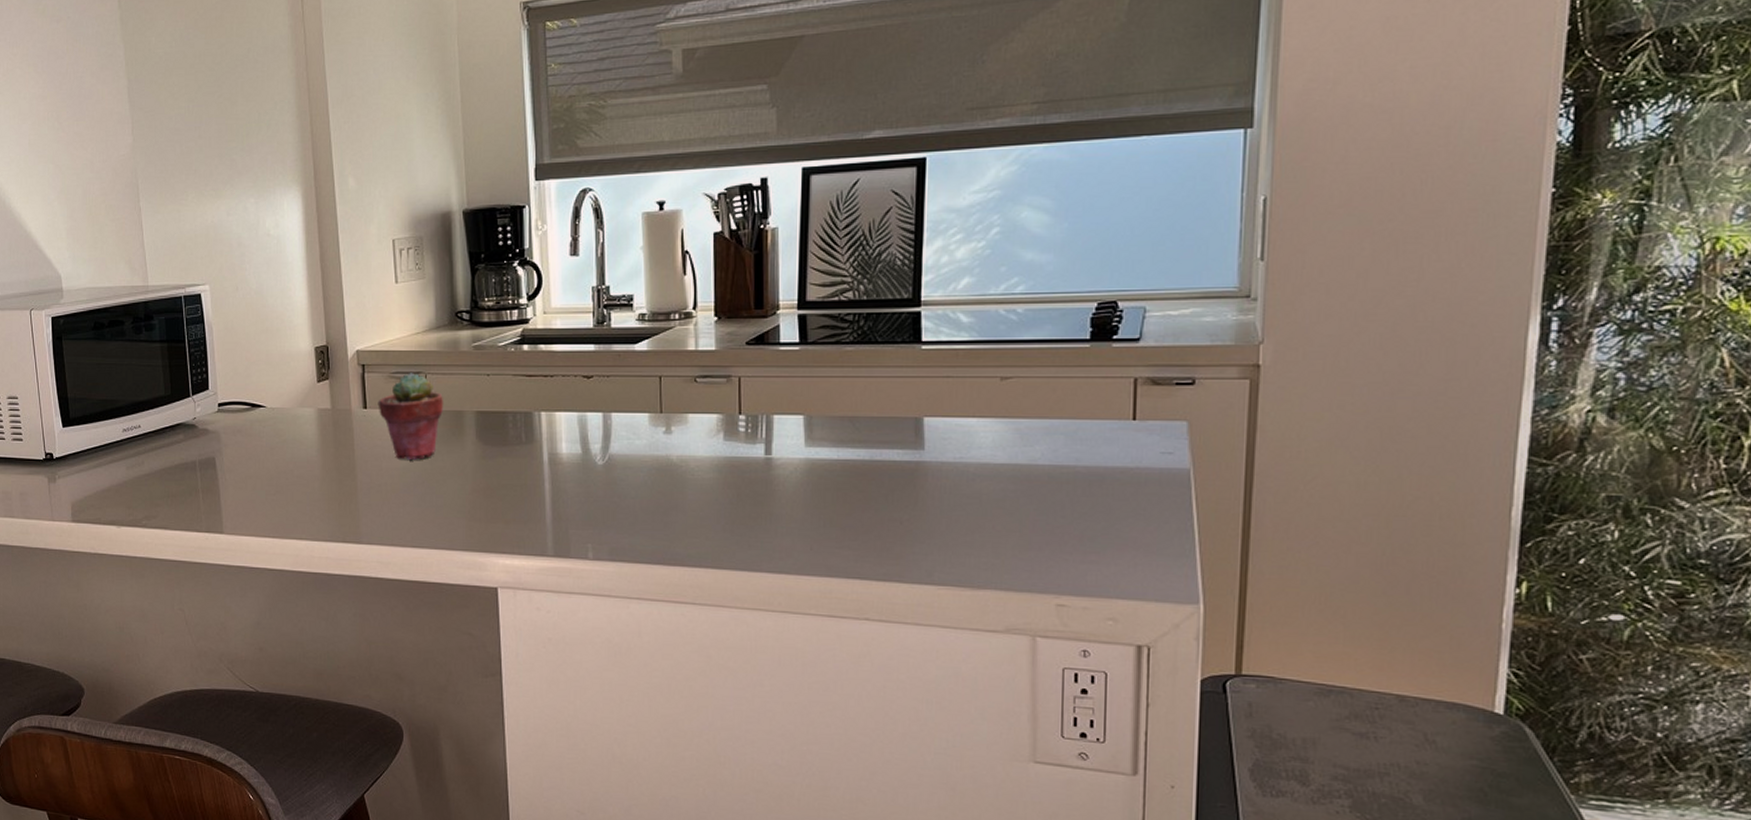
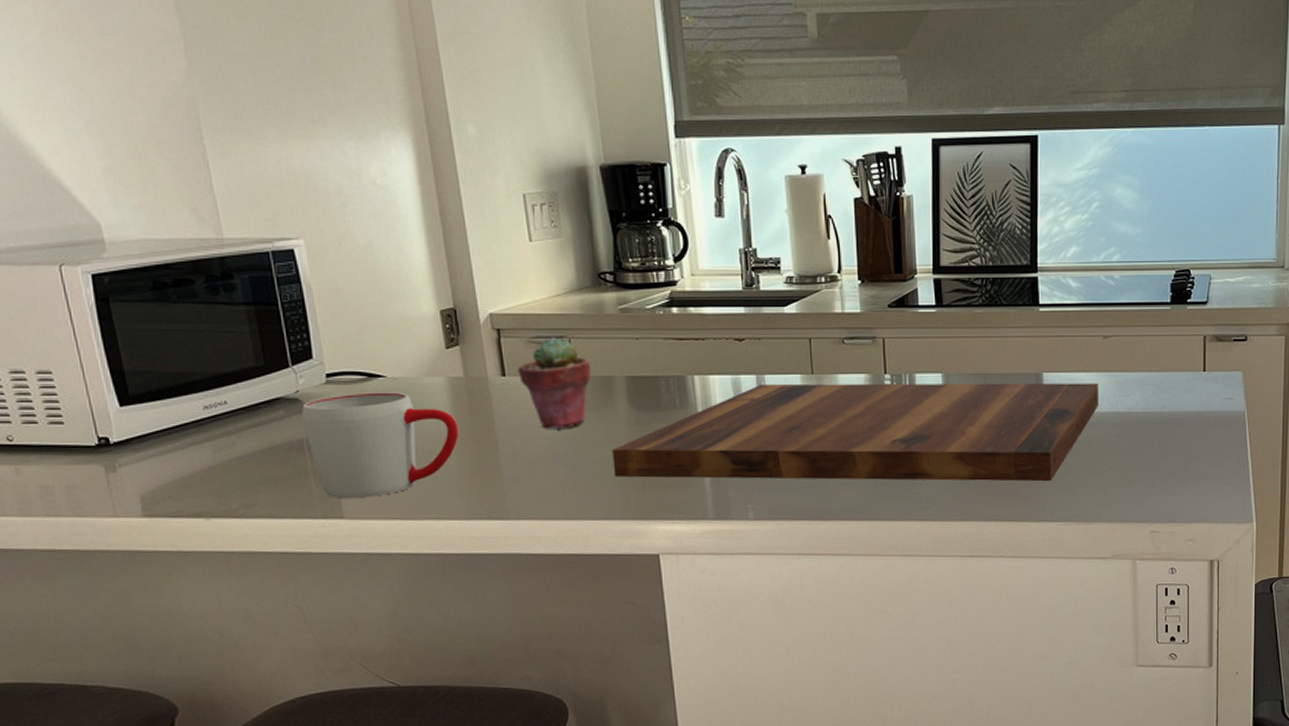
mug: none [197,421,323,516] -> present [302,392,458,499]
cutting board: none [459,421,993,539] -> present [612,383,1098,482]

